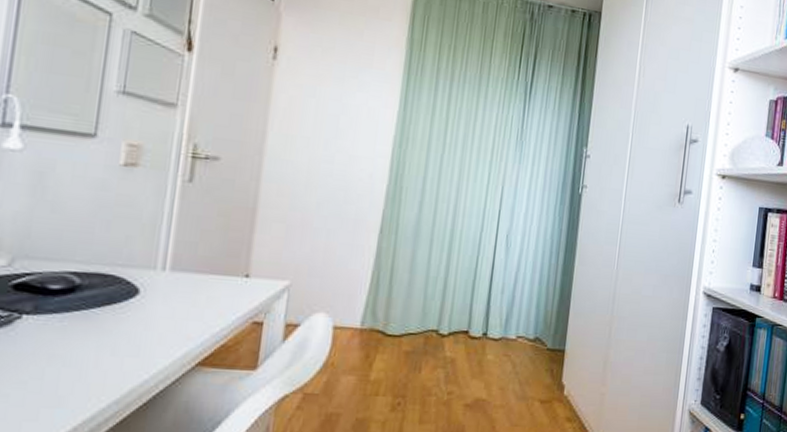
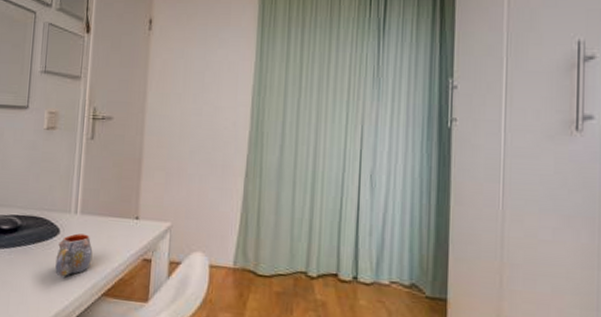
mug: none [131,294,186,347] -> present [55,233,93,277]

